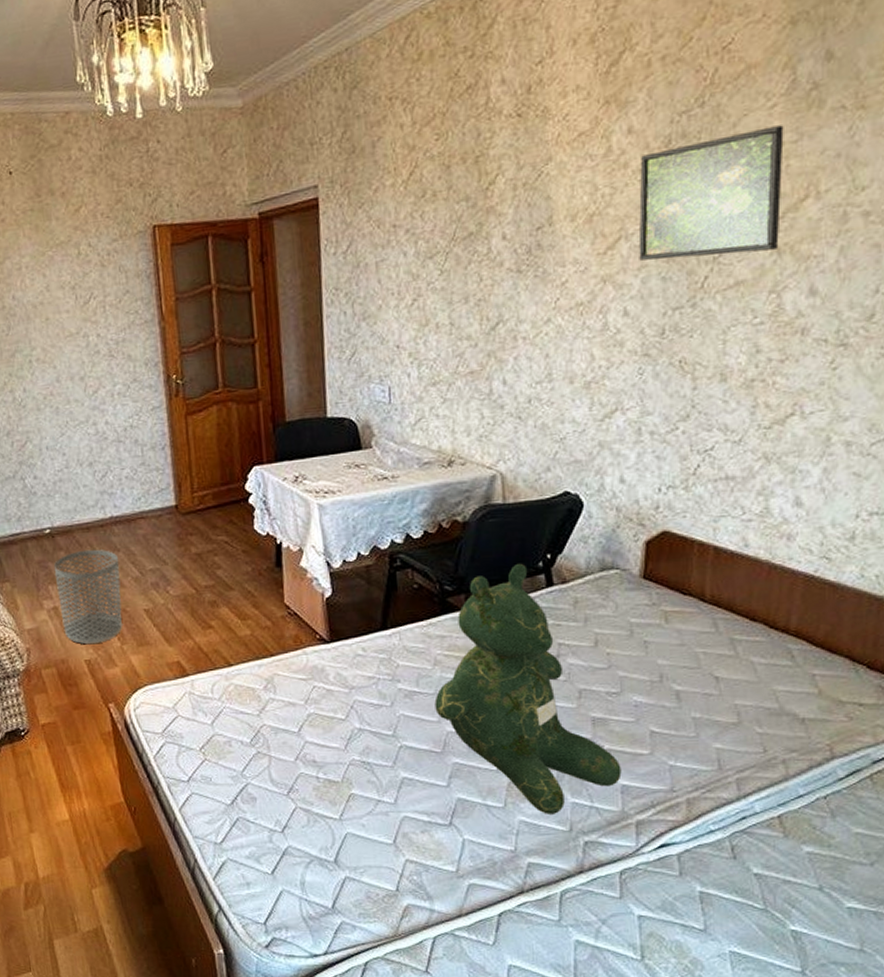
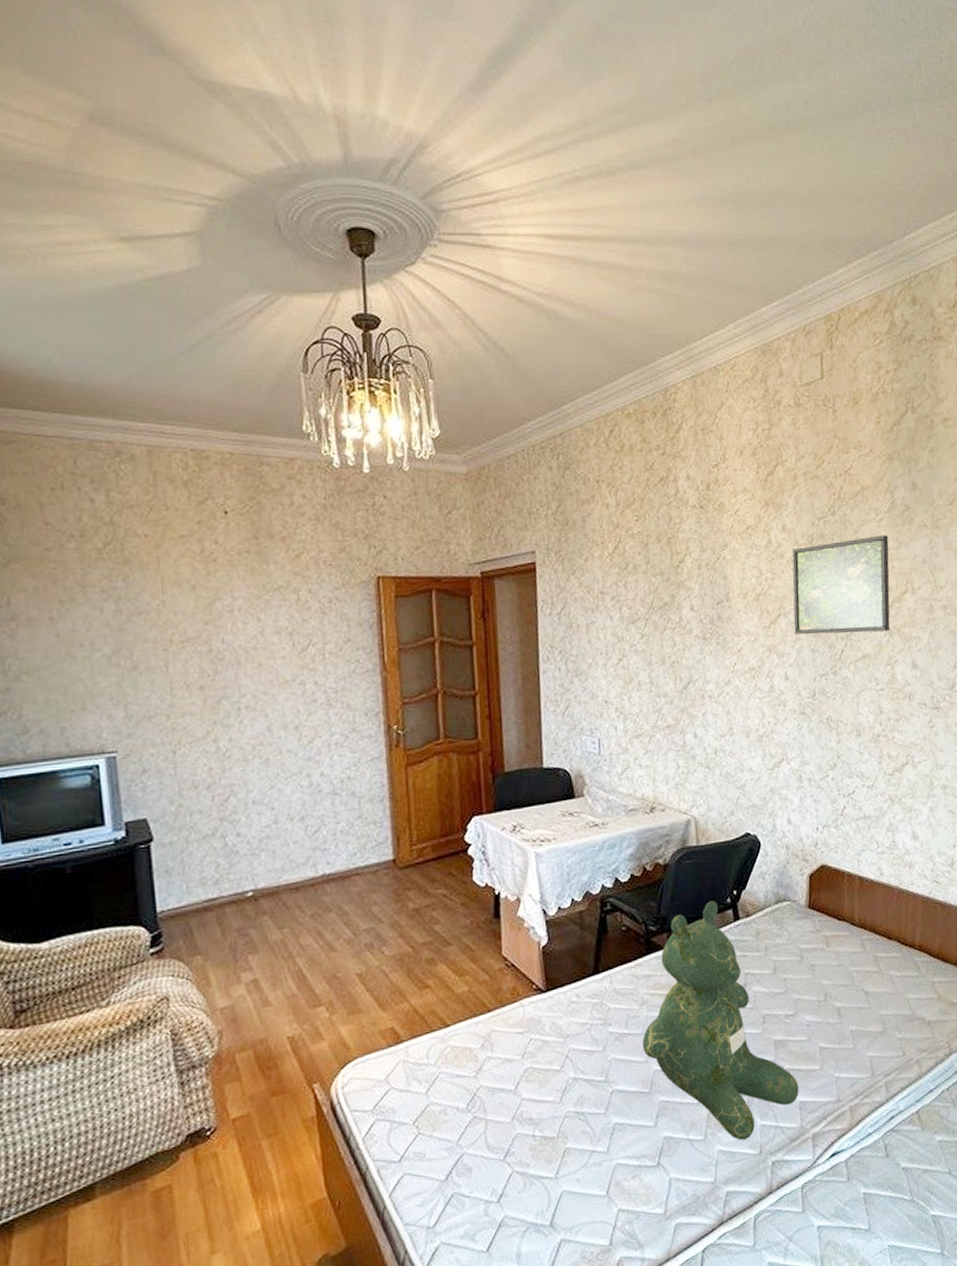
waste bin: present [54,549,122,645] -> none [255,911,332,1019]

